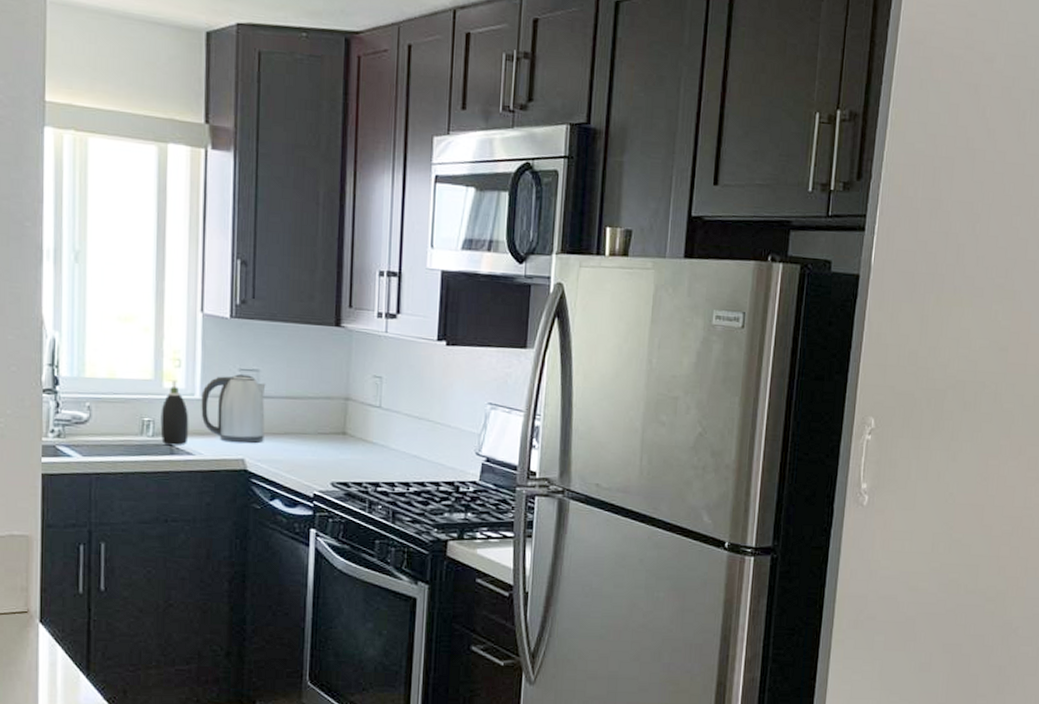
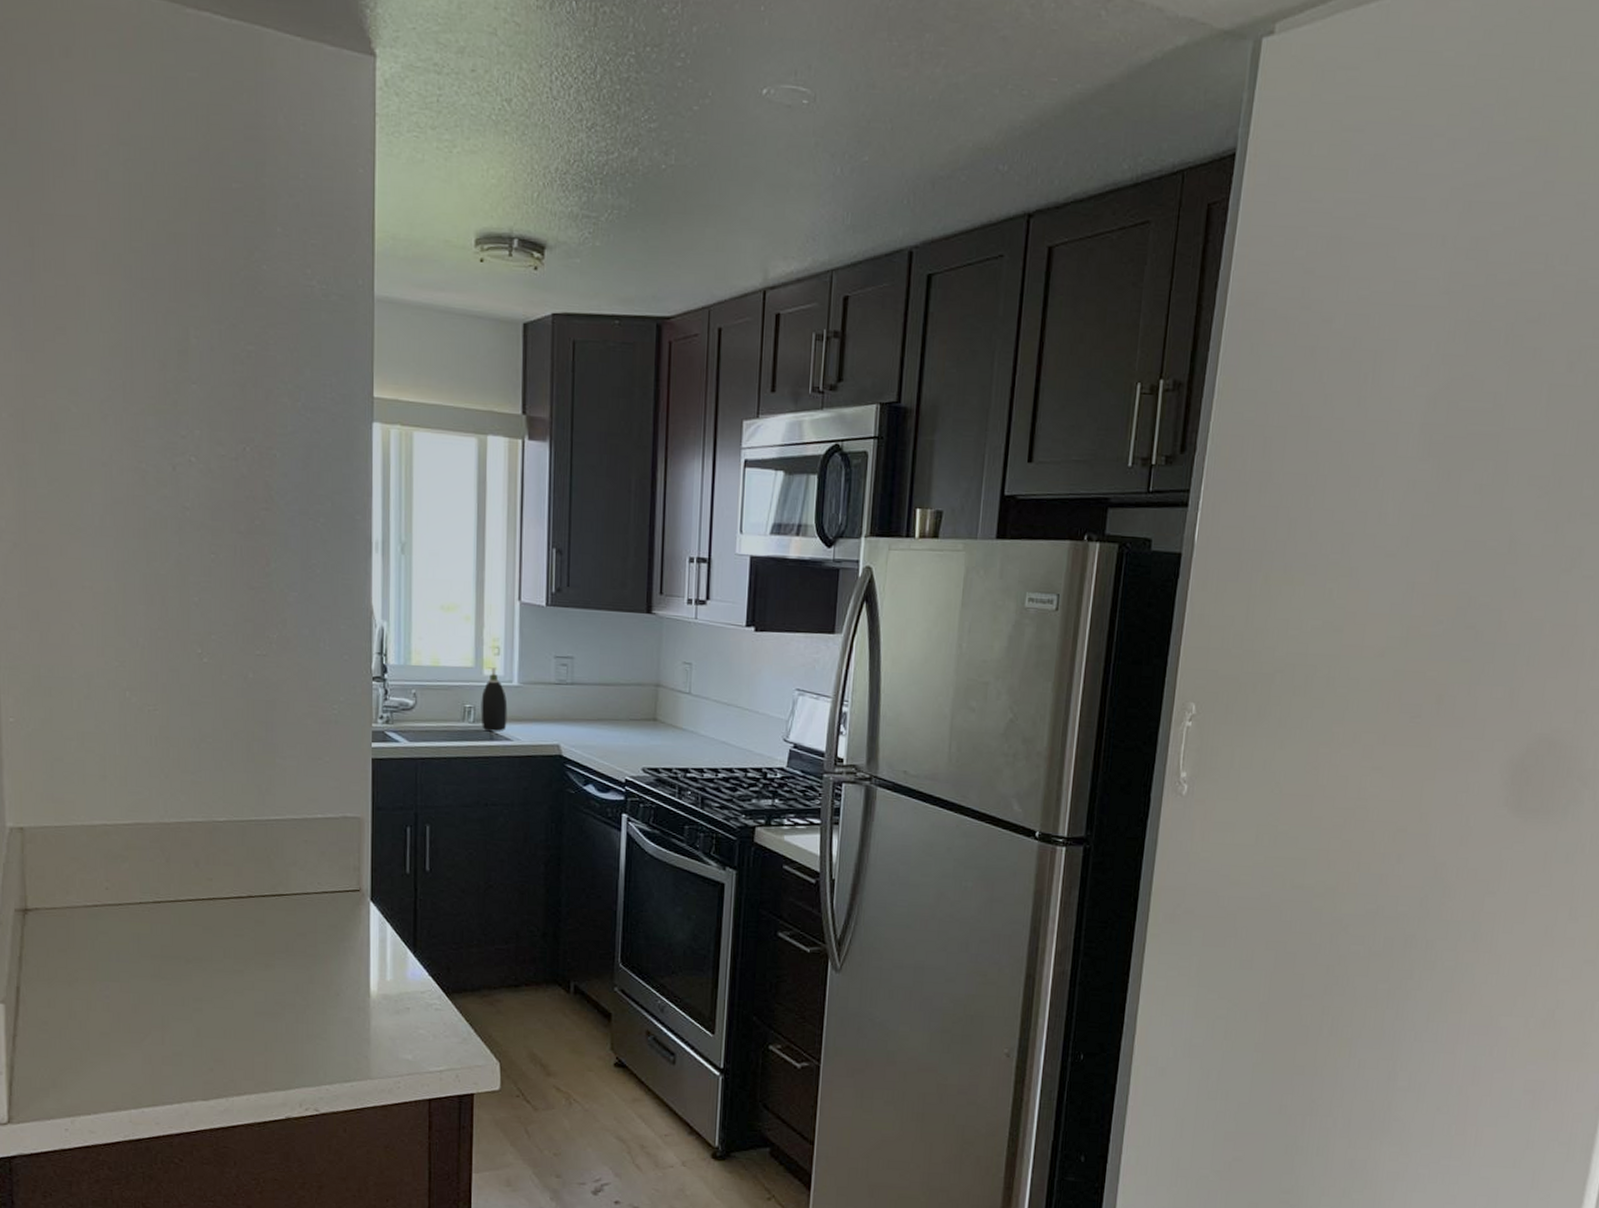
kettle: present [201,374,266,444] -> none [518,661,580,730]

